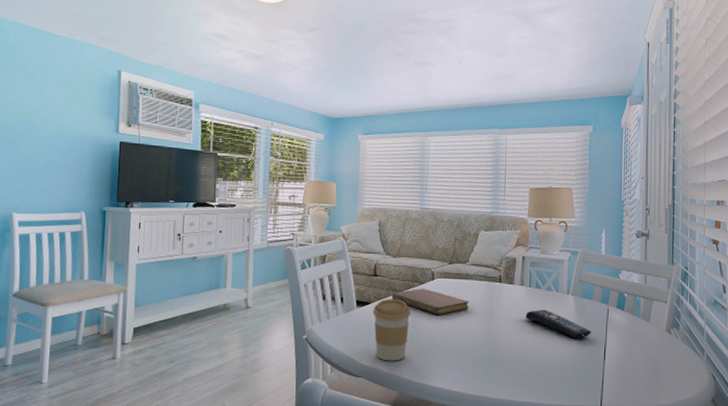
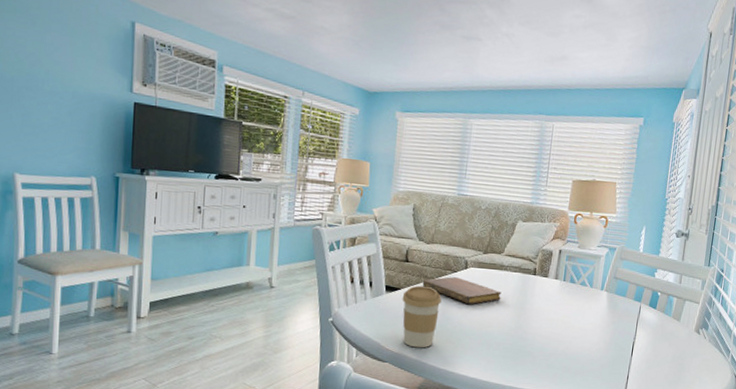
remote control: present [526,309,592,338] -> none [557,303,622,334]

